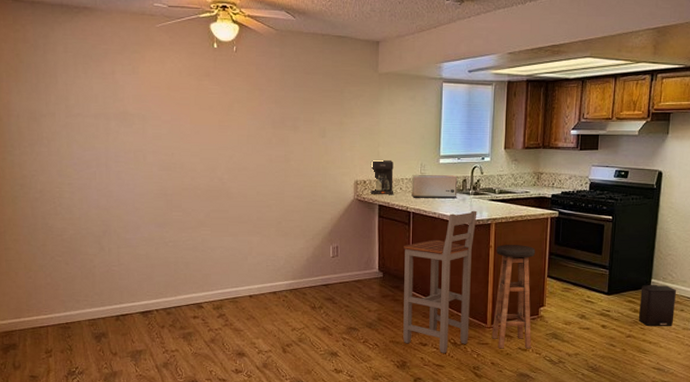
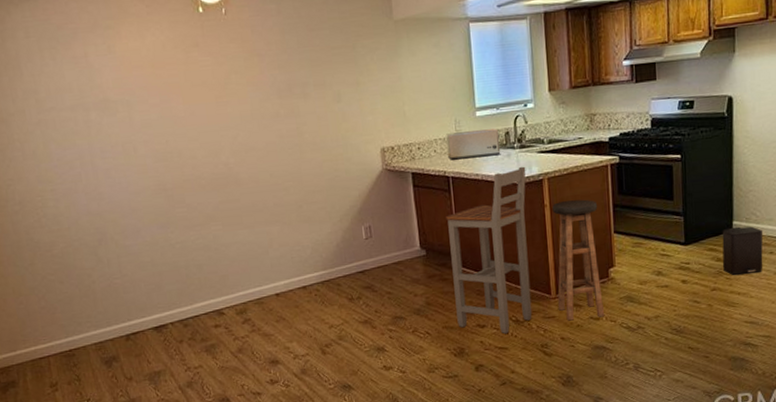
coffee maker: present [370,160,394,195] -> none [399,120,428,163]

